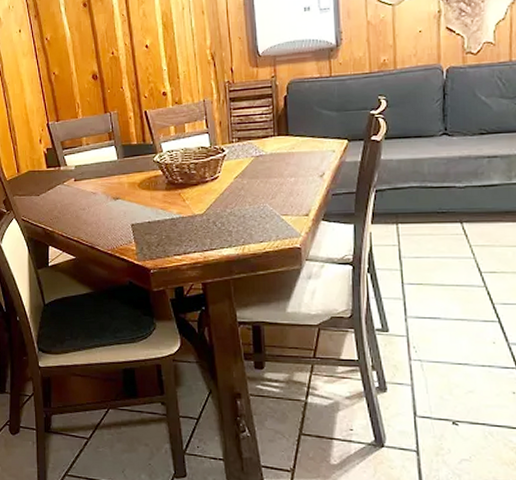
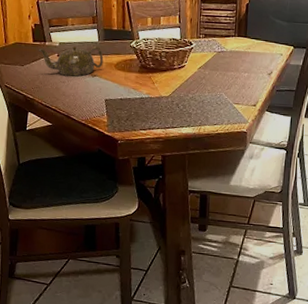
teapot: none [53,166,125,203] -> present [38,45,104,77]

